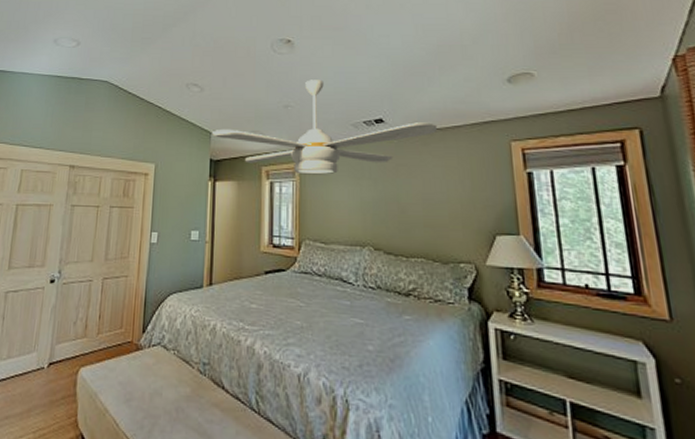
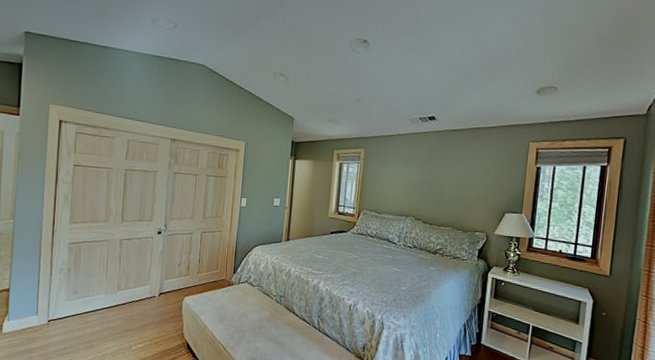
ceiling fan: present [212,80,438,175] -> none [295,78,477,160]

